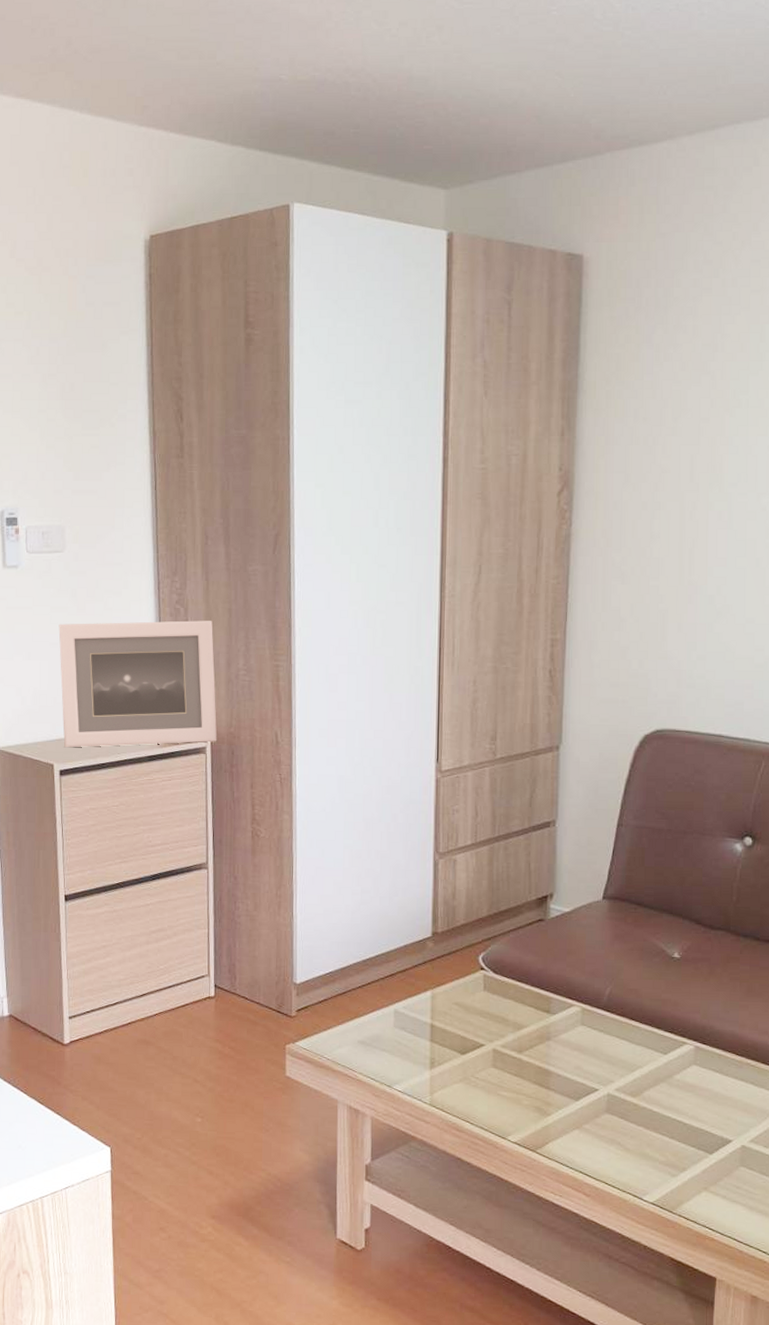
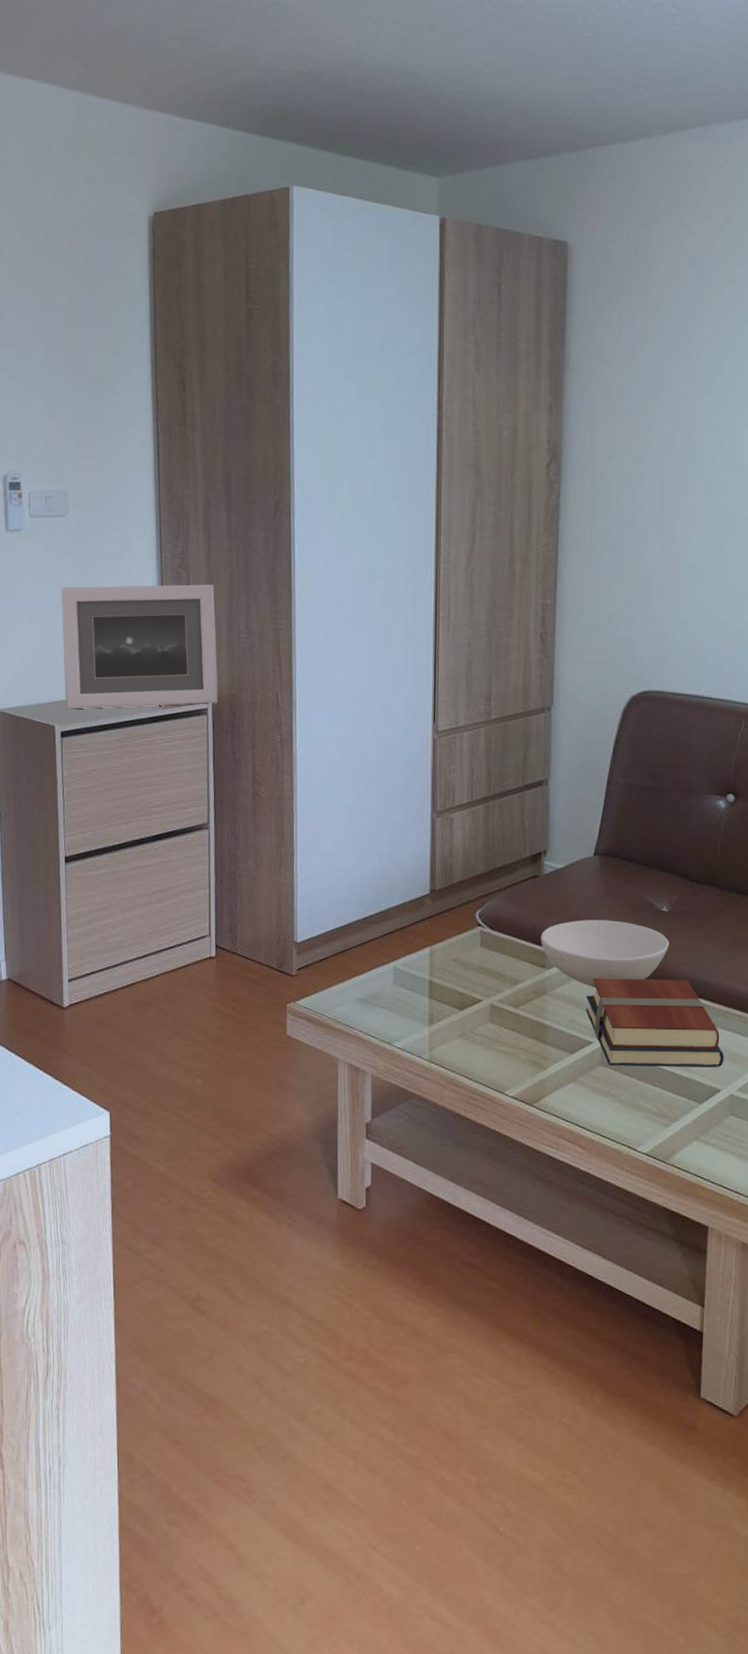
bowl: none [546,965,680,1034] -> present [541,920,669,987]
books: none [592,1024,736,1117] -> present [586,978,724,1067]

